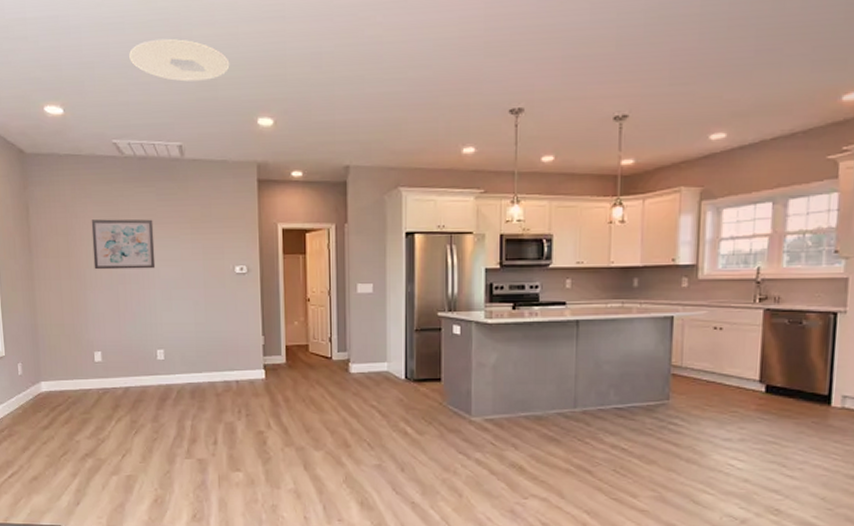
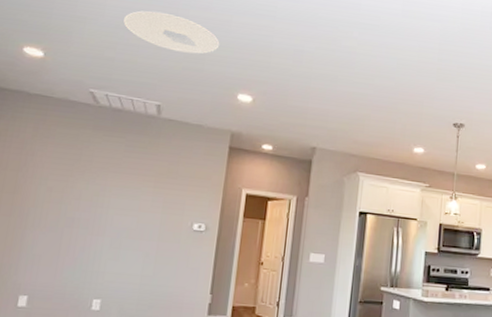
wall art: present [91,219,156,270] -> none [40,160,117,216]

